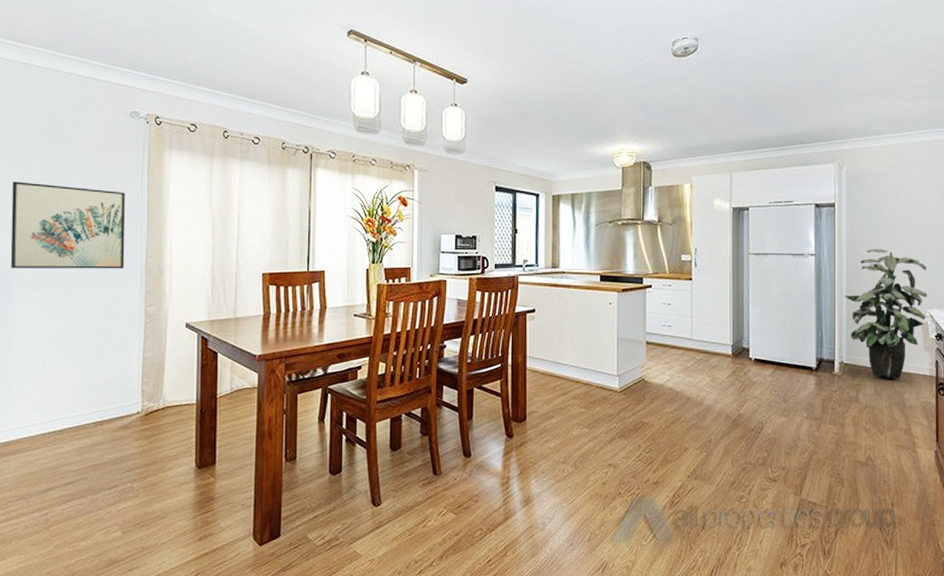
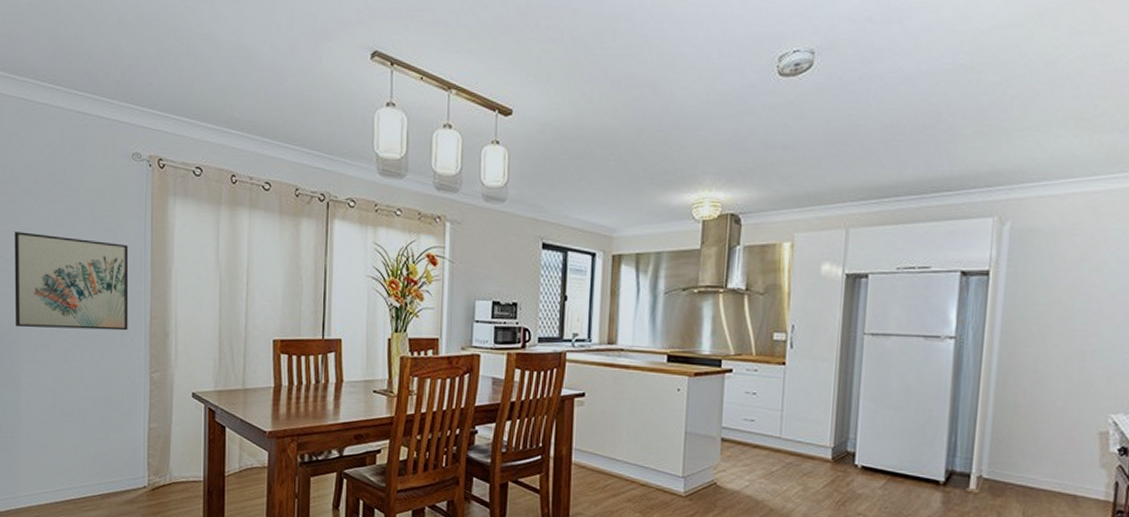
indoor plant: present [845,248,928,379] -> none [992,331,1115,503]

